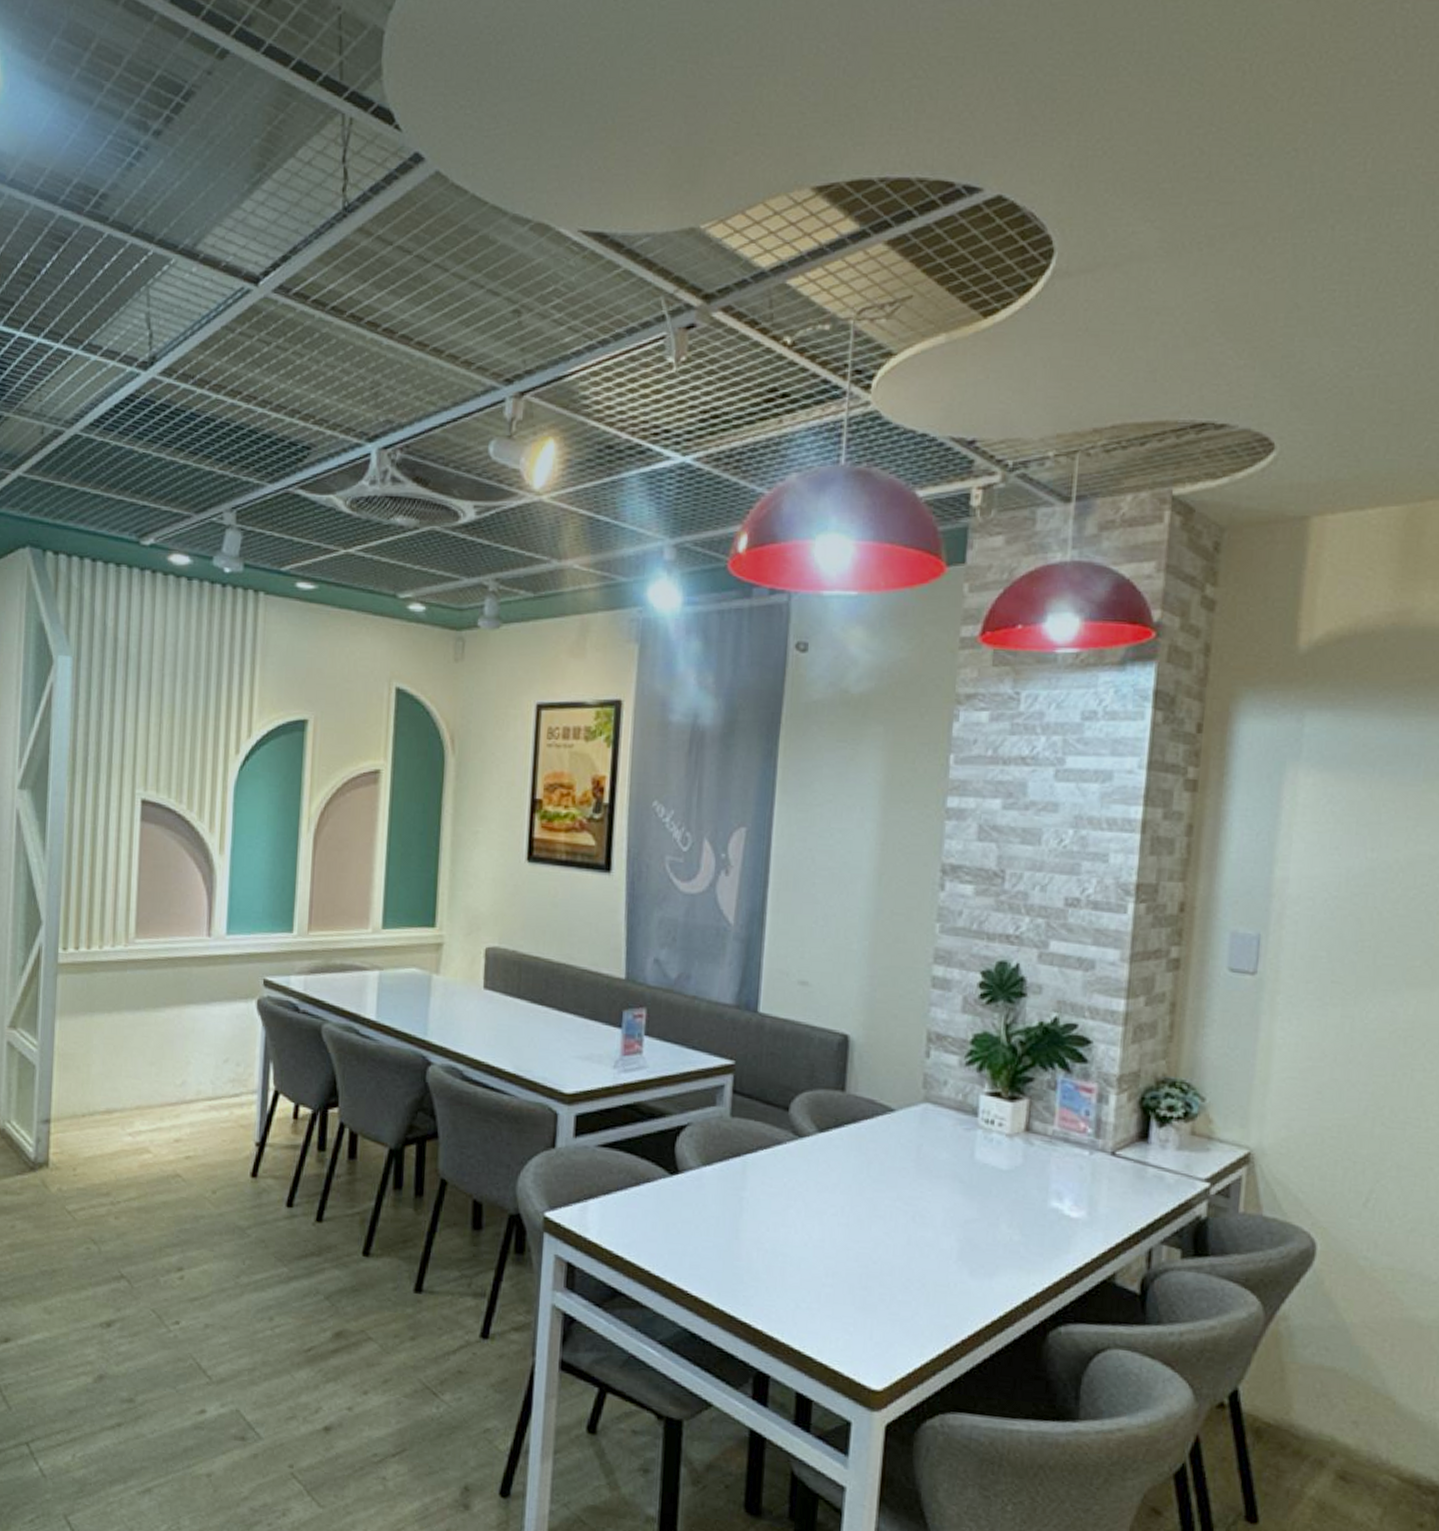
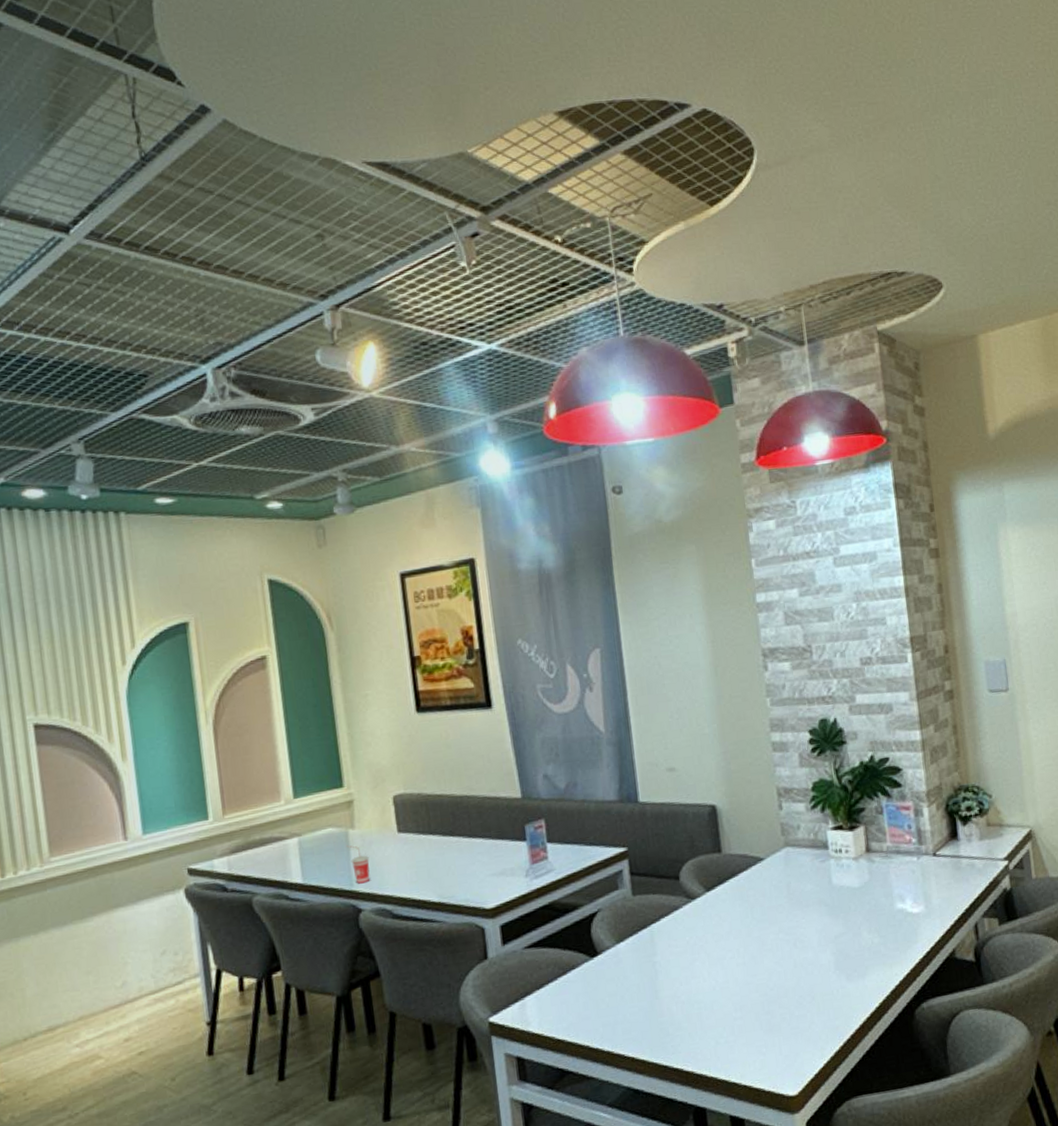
beverage cup: none [427,990,449,1035] -> present [346,845,370,884]

